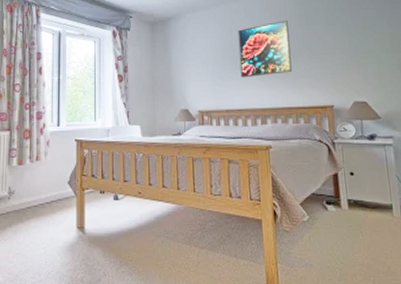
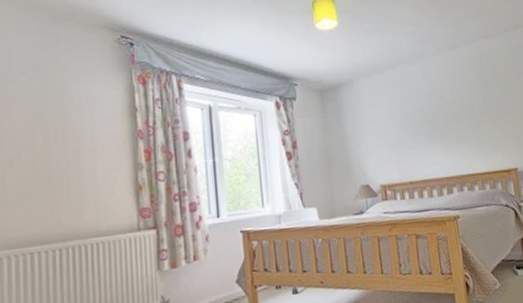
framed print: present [238,20,292,78] -> none [416,82,475,146]

